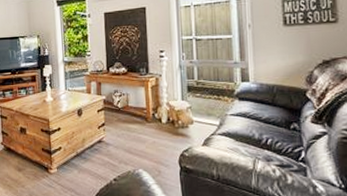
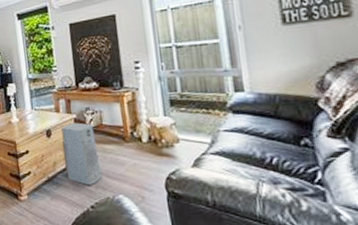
air purifier: none [91,103,125,161] -> present [61,122,102,186]

